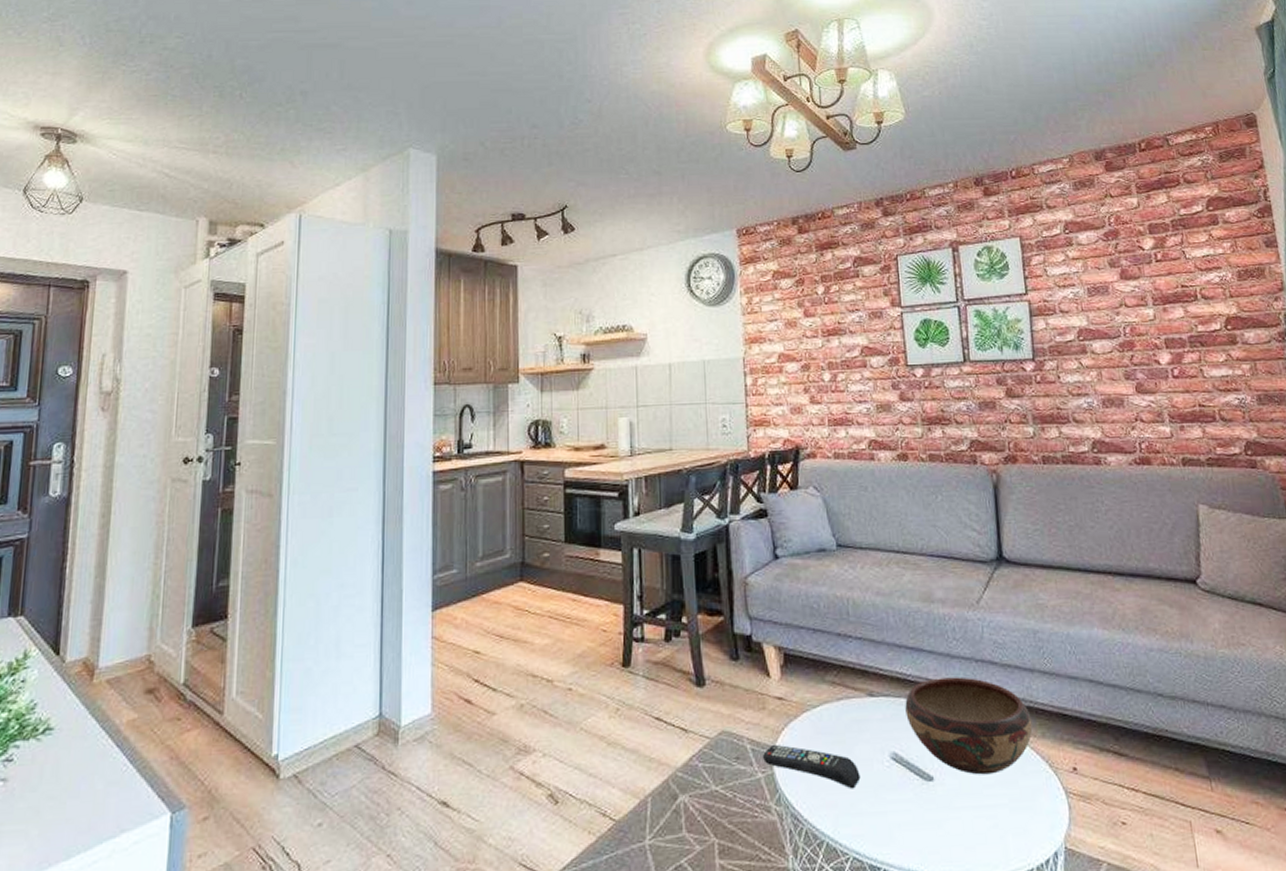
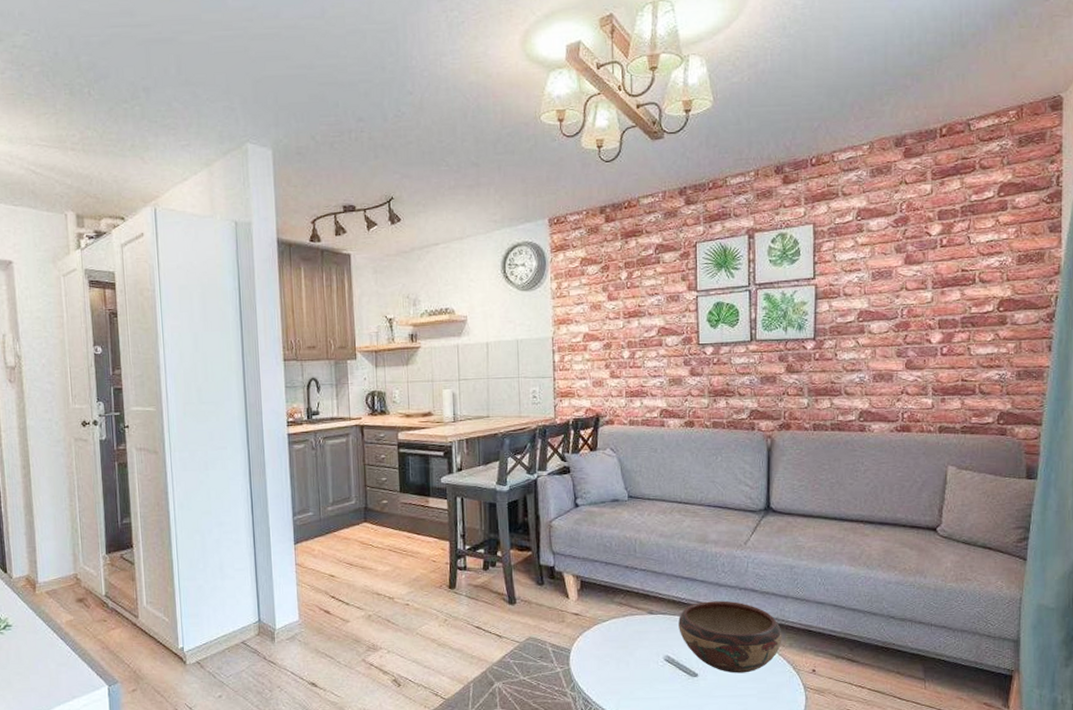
remote control: present [762,744,861,789] -> none [560,647,639,681]

